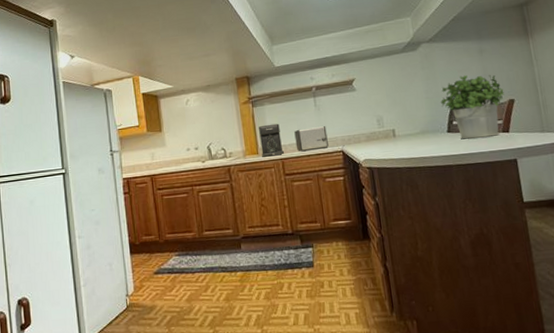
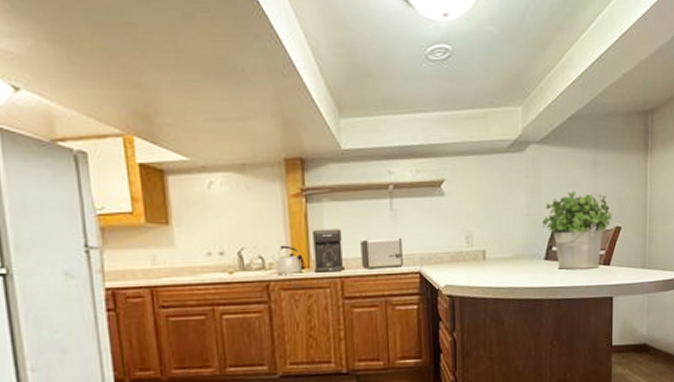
kettle: none [230,139,255,161] -> present [270,245,305,275]

